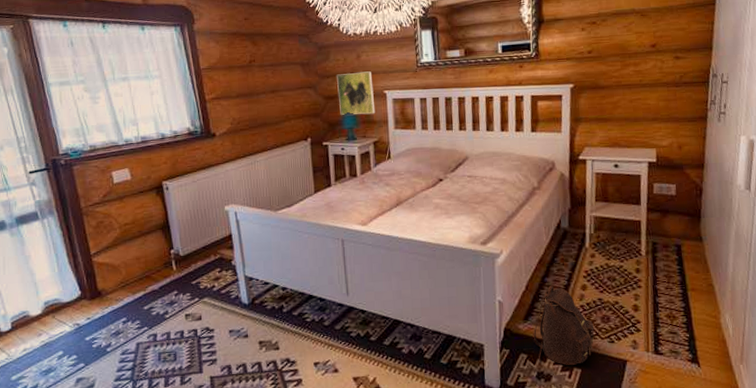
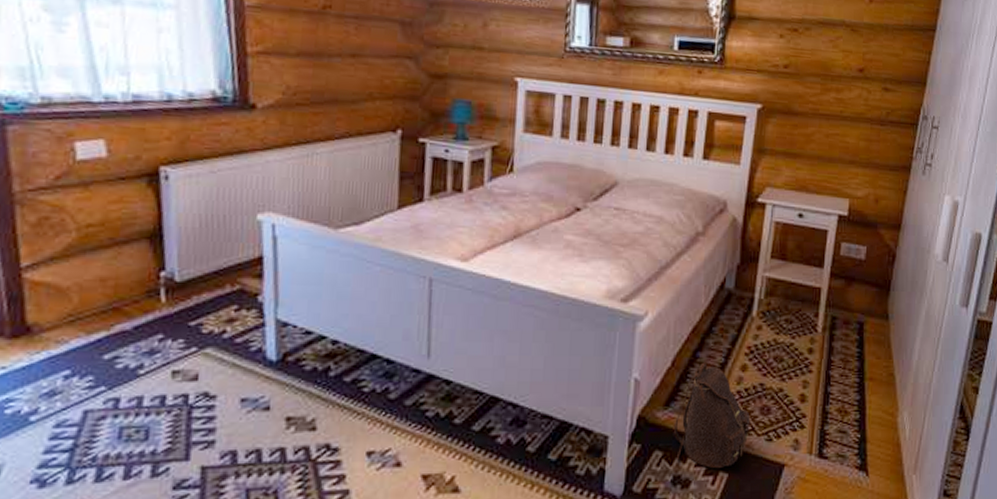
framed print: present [337,71,376,115] -> none [449,45,502,108]

